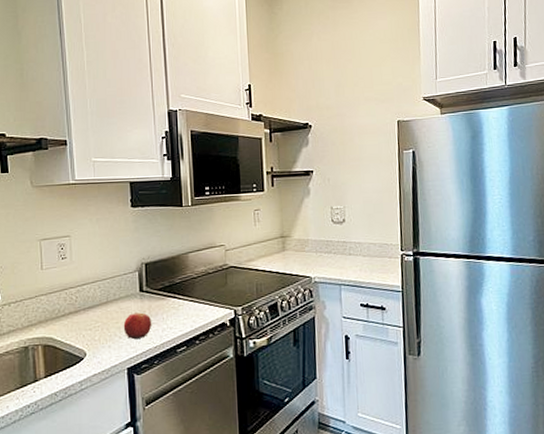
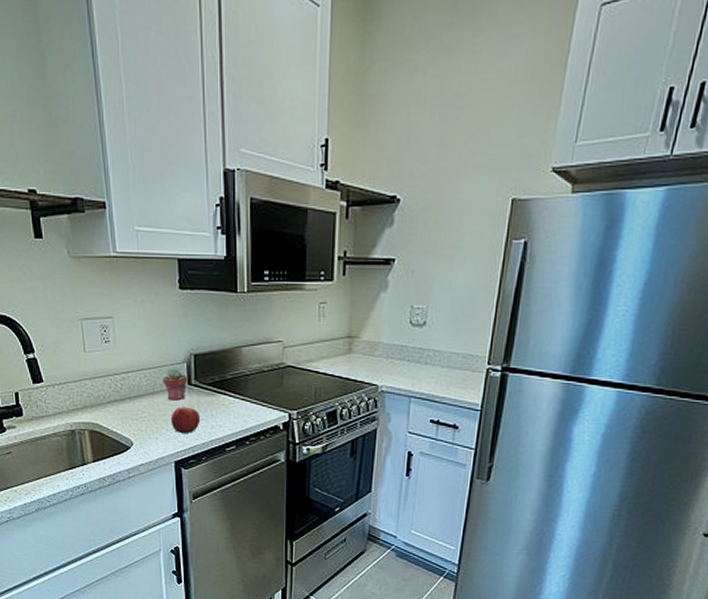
potted succulent: none [116,277,140,308] -> present [163,368,188,401]

